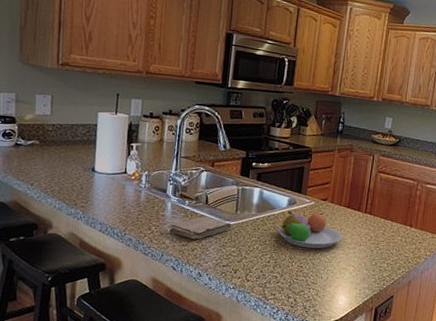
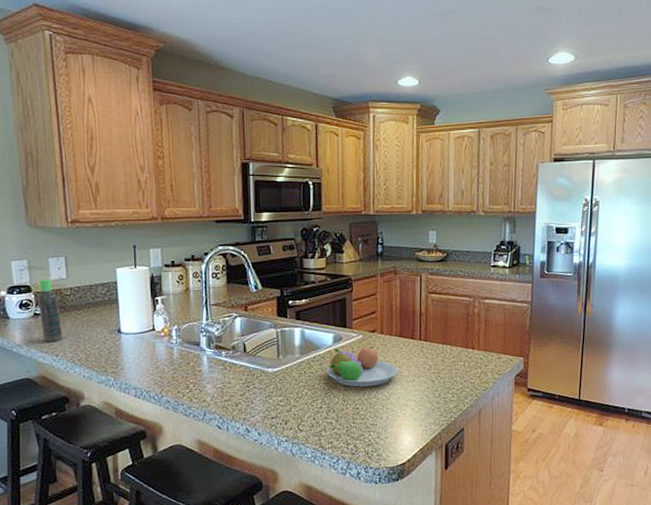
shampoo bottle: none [20,113,40,172] -> present [38,279,63,341]
washcloth: present [168,216,231,240] -> none [208,366,274,393]

